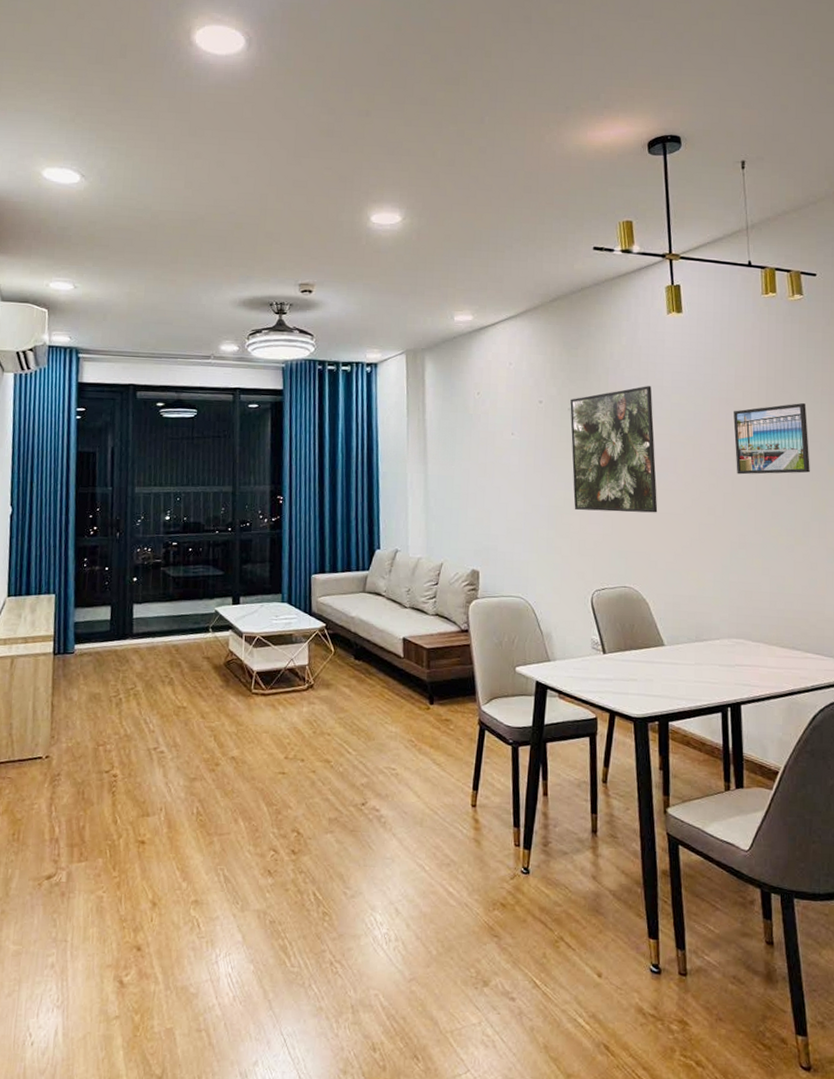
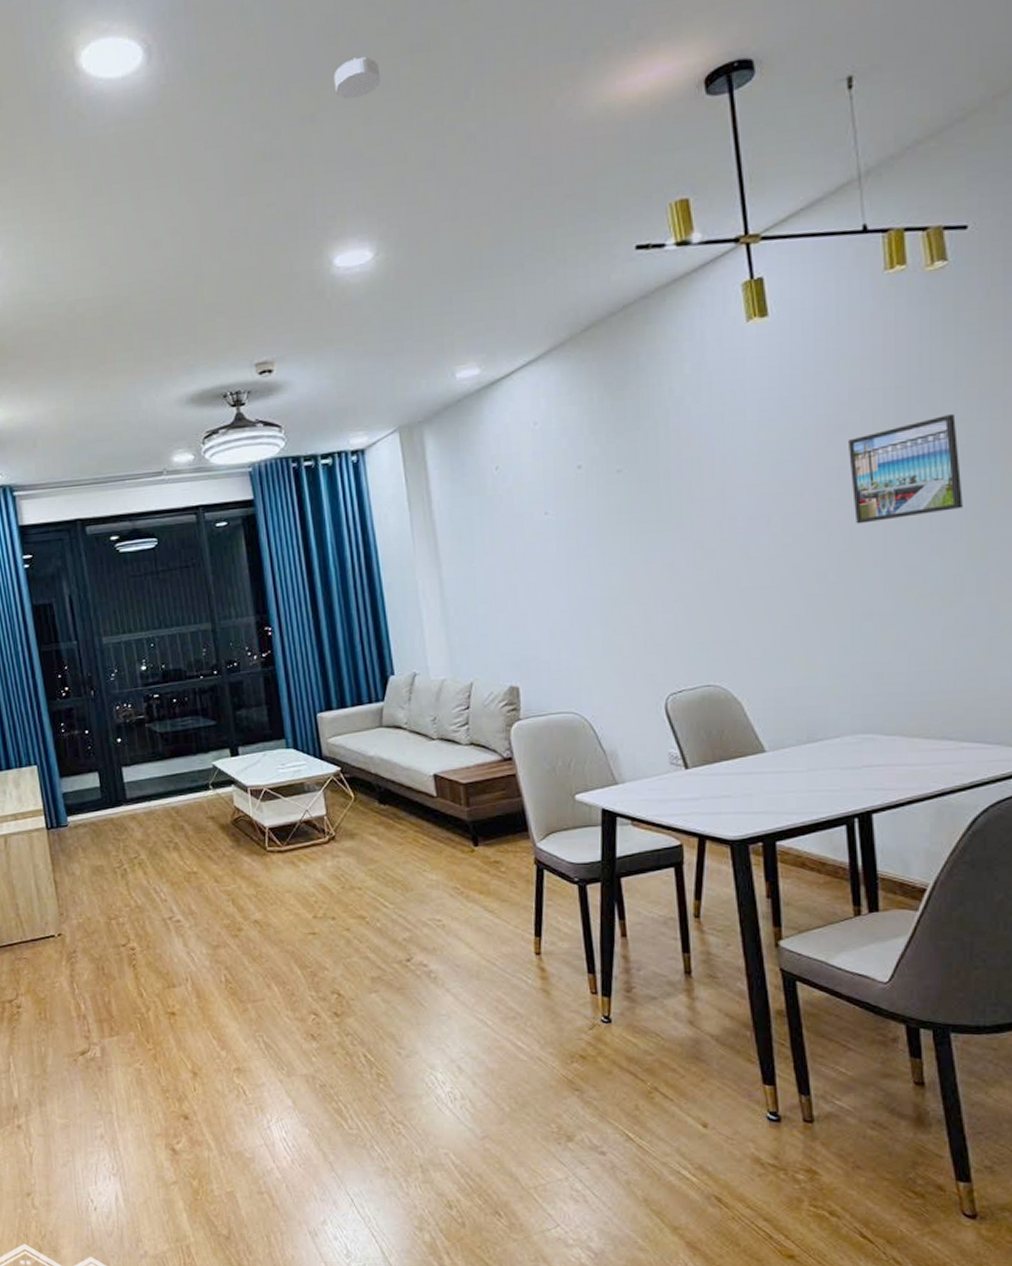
smoke detector: none [386,78,422,107] -> present [333,57,381,99]
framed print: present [570,386,658,513] -> none [619,424,747,599]

